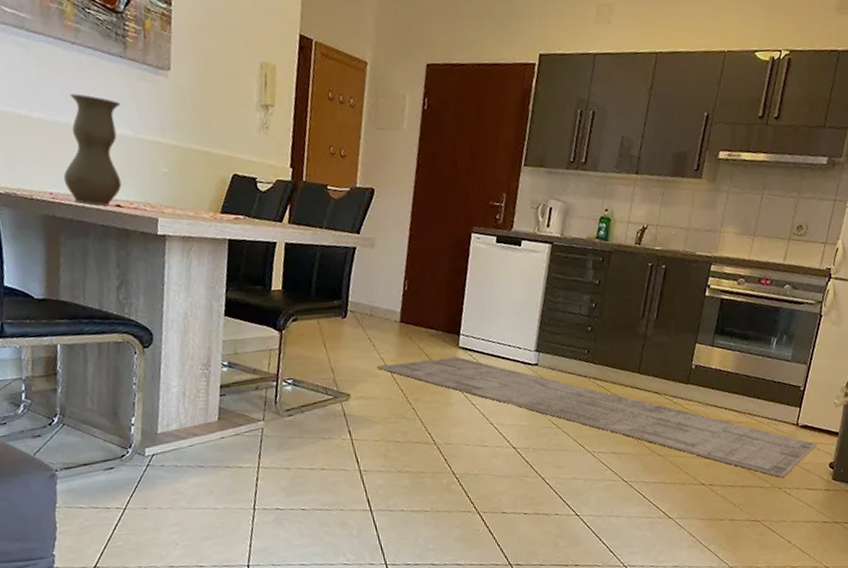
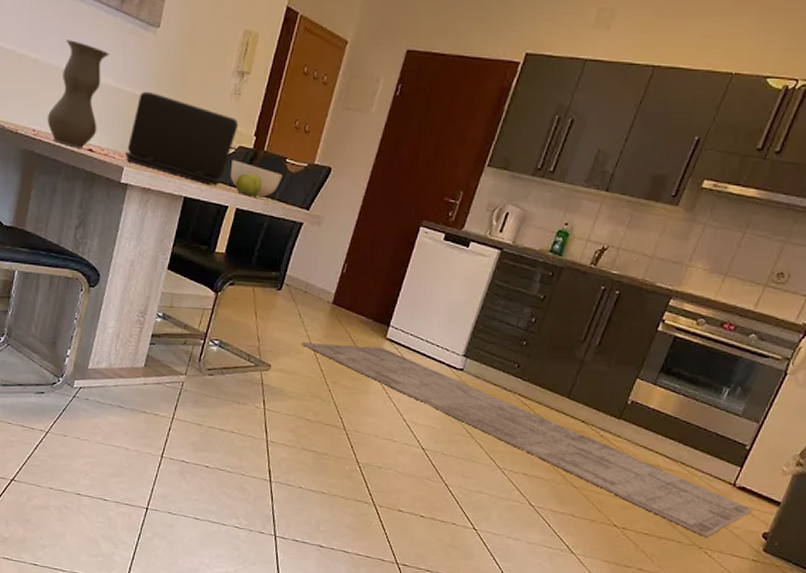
laptop: none [157,137,272,224] -> present [125,91,239,186]
bowl: none [271,194,327,229] -> present [230,160,283,199]
fruit: none [279,204,308,230] -> present [235,172,262,198]

